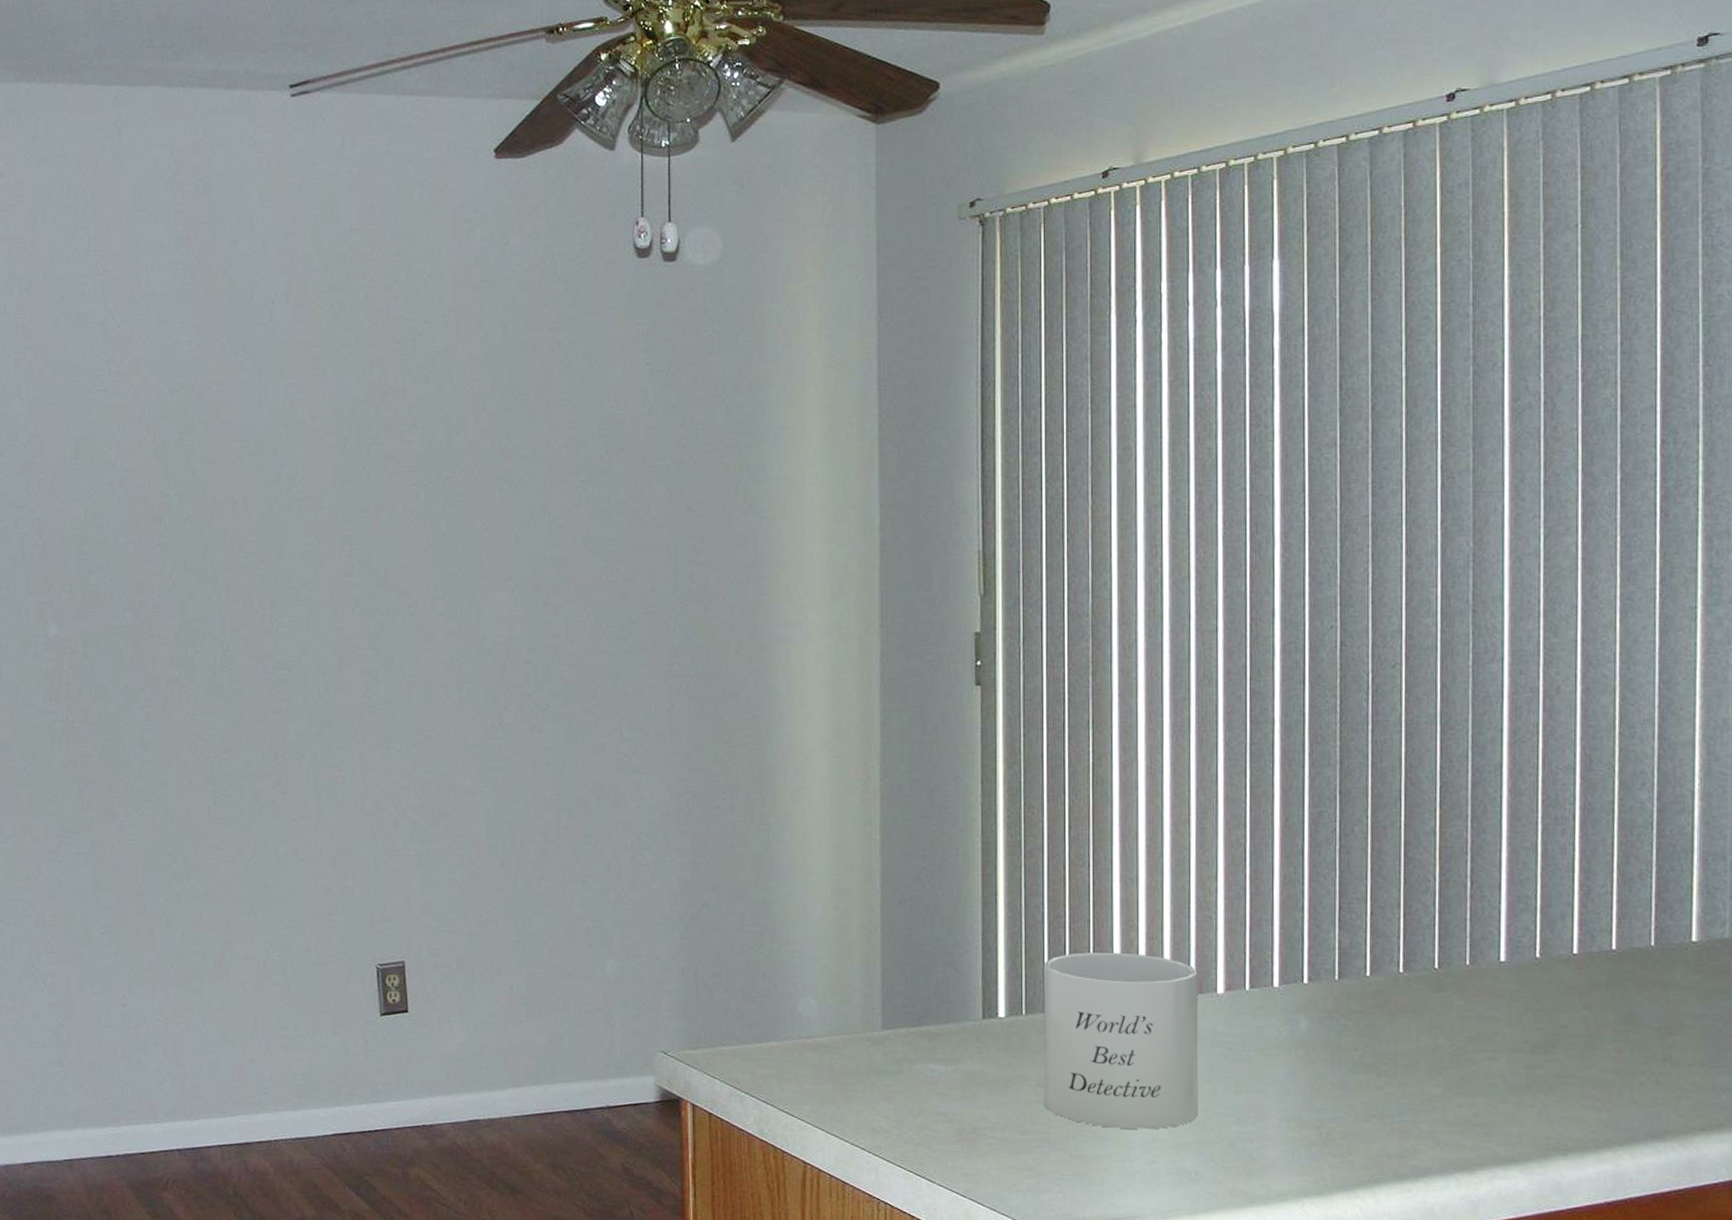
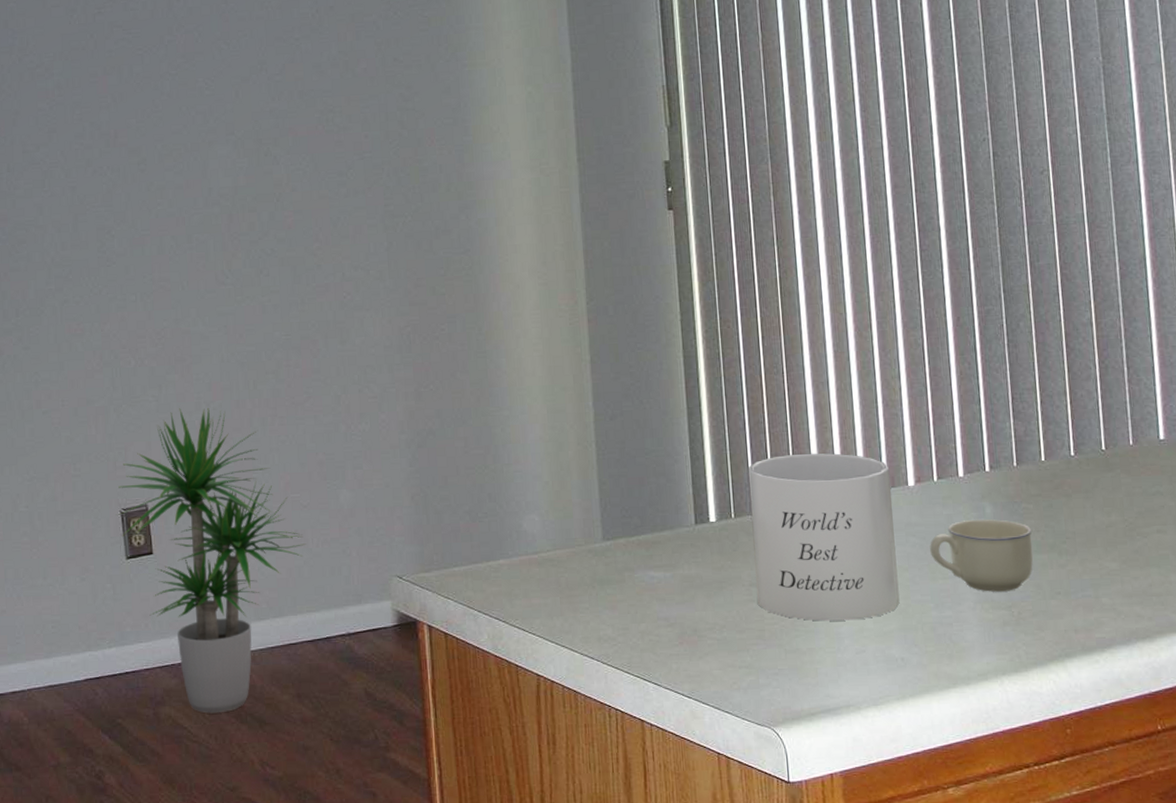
potted plant: none [372,864,568,1178] -> present [116,408,306,713]
cup: none [1236,1032,1350,1111] -> present [930,519,1033,592]

